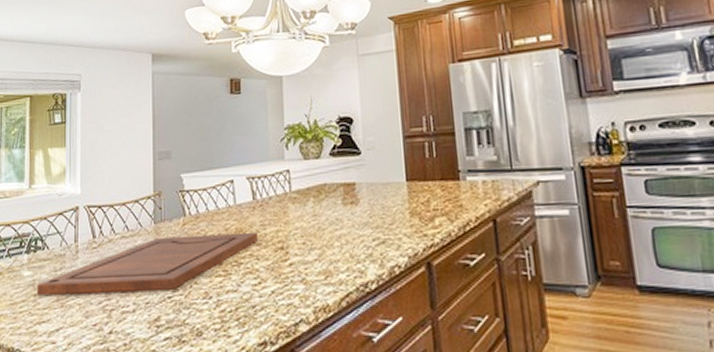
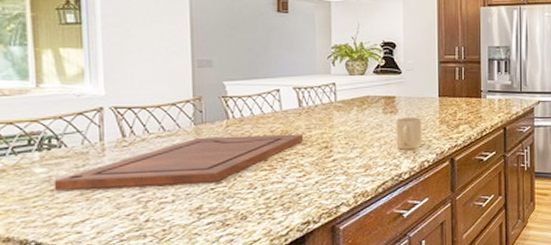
mug: none [357,208,391,251] -> present [396,117,423,150]

